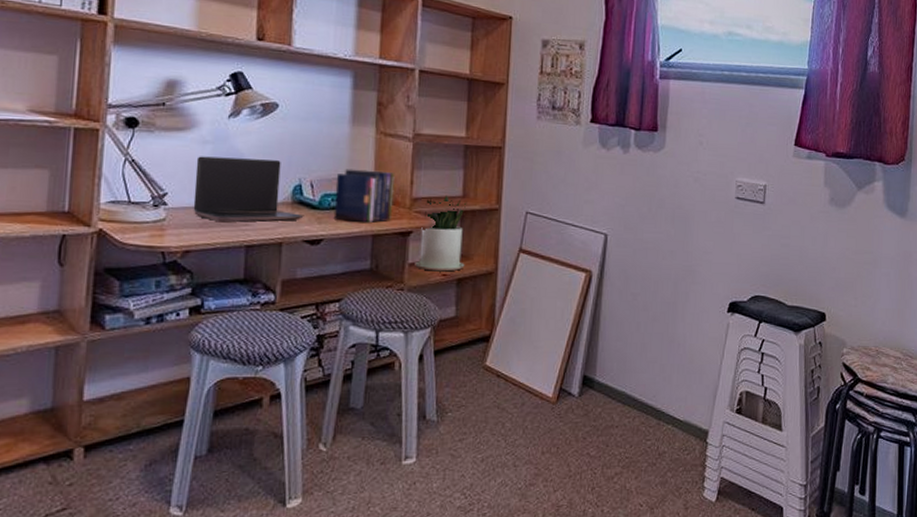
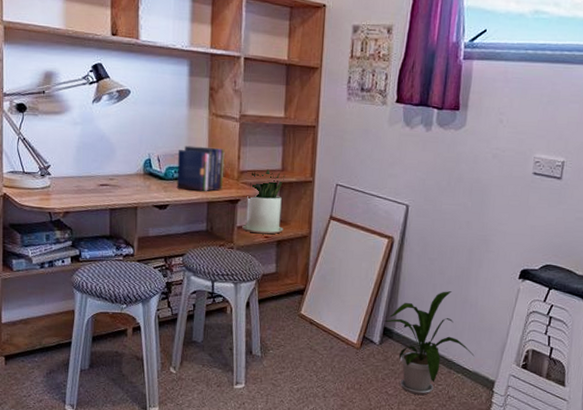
laptop computer: present [193,156,304,223] -> none [70,135,153,190]
house plant: none [584,330,685,454] -> present [384,291,475,395]

